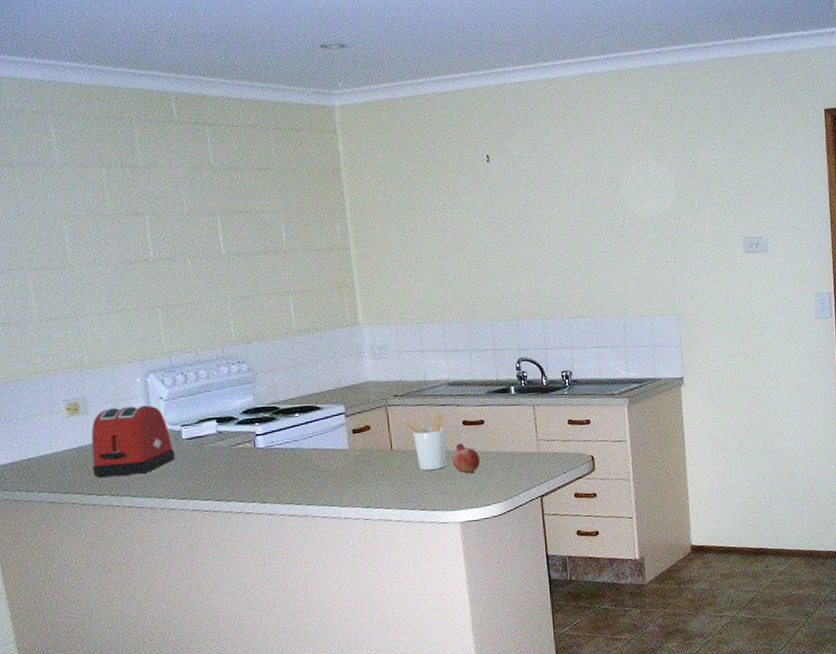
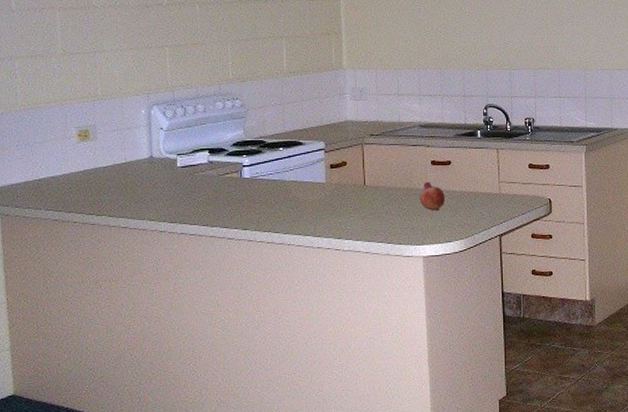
toaster: present [91,405,176,477] -> none [95,134,169,198]
utensil holder: present [401,413,446,470] -> none [375,152,415,206]

